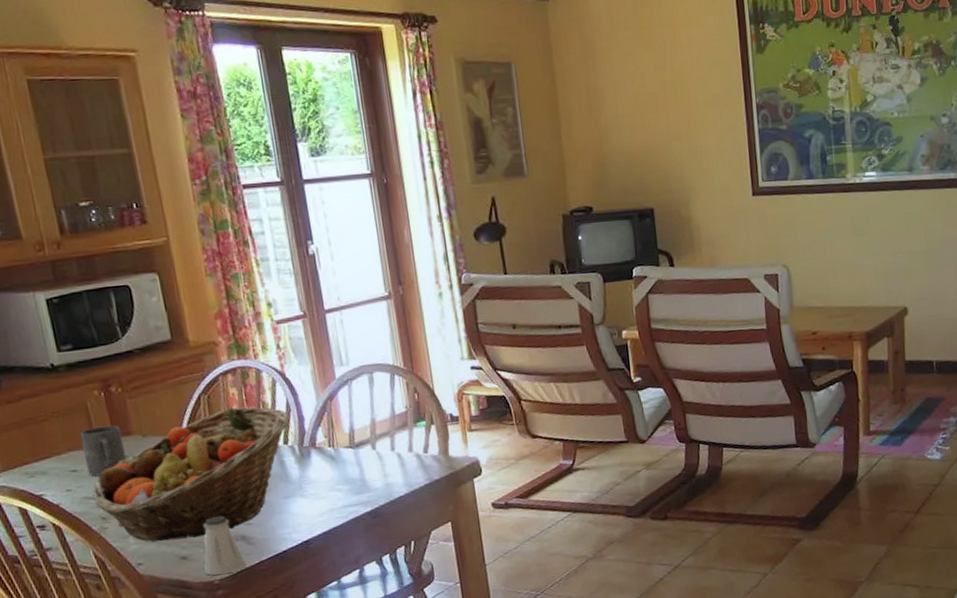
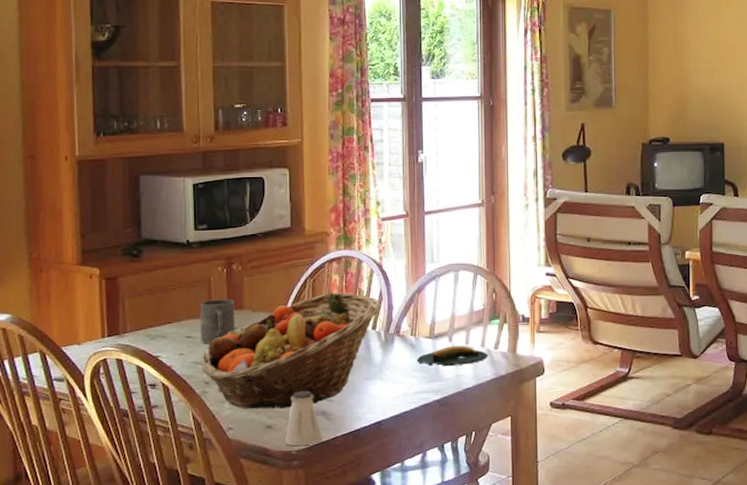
banana: none [339,451,418,477] -> present [417,345,489,367]

